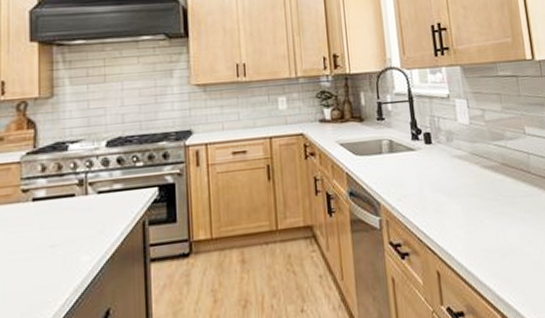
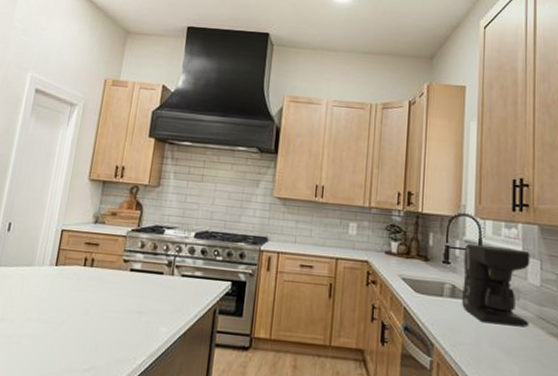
coffee maker: none [395,92,465,170] -> present [462,243,530,328]

